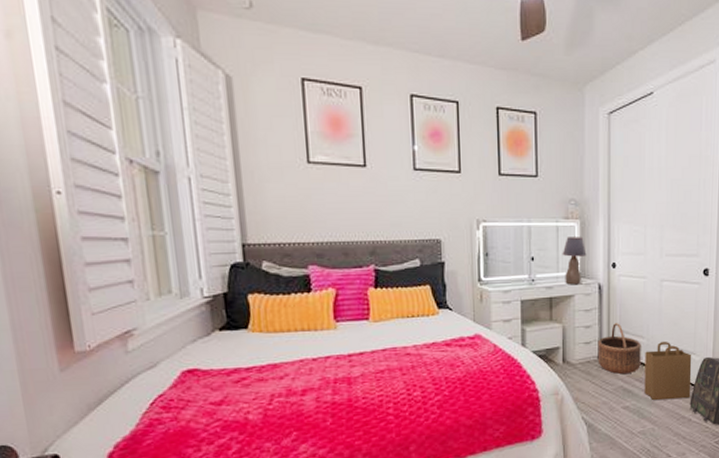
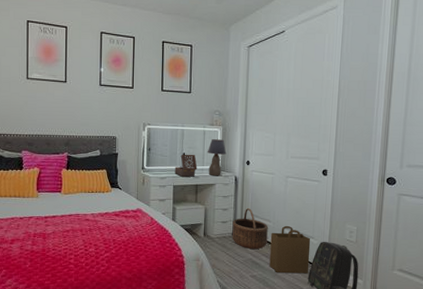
jewelry box: none [521,258,551,288] -> present [174,154,198,177]

